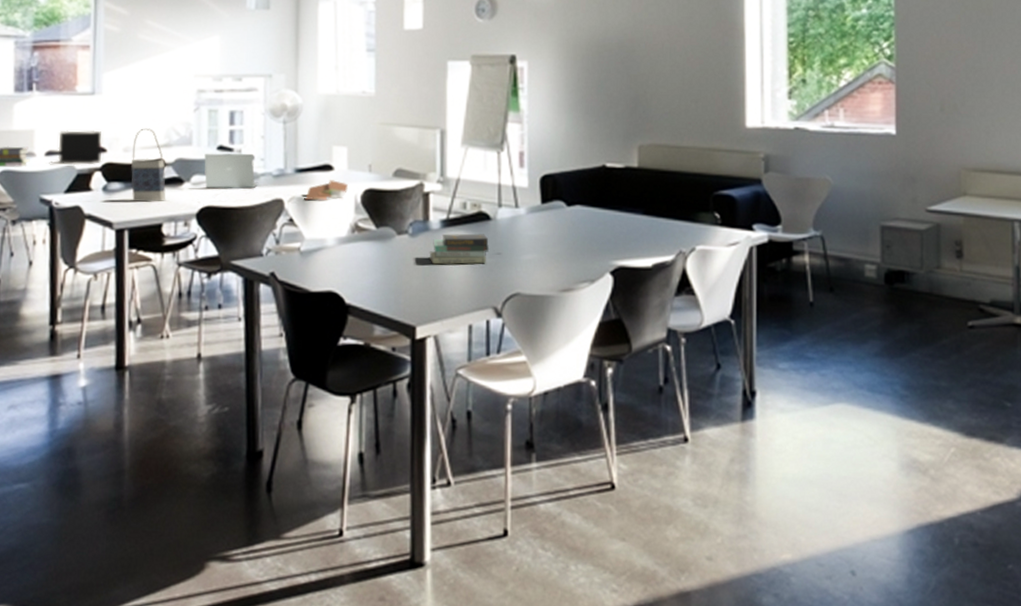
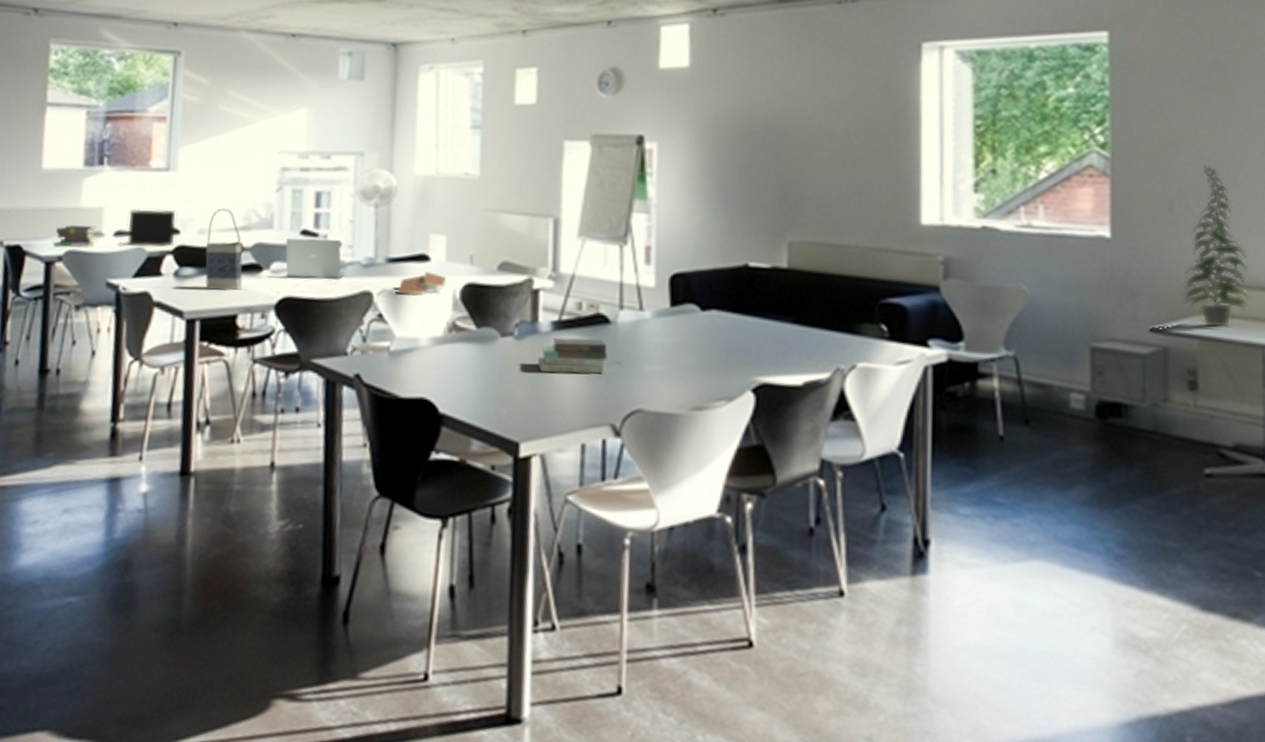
plant: none [952,73,1003,206] -> present [1183,166,1251,327]

